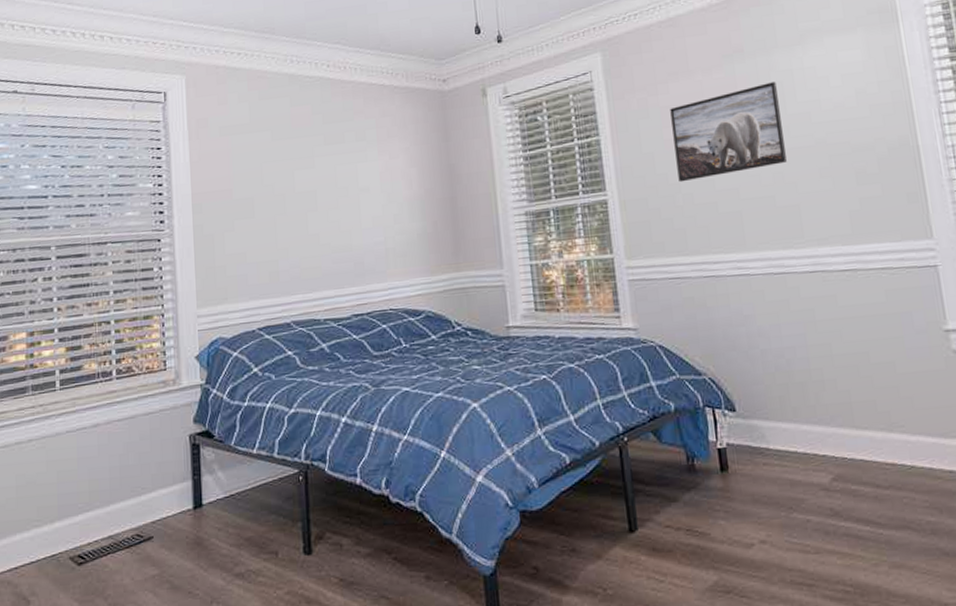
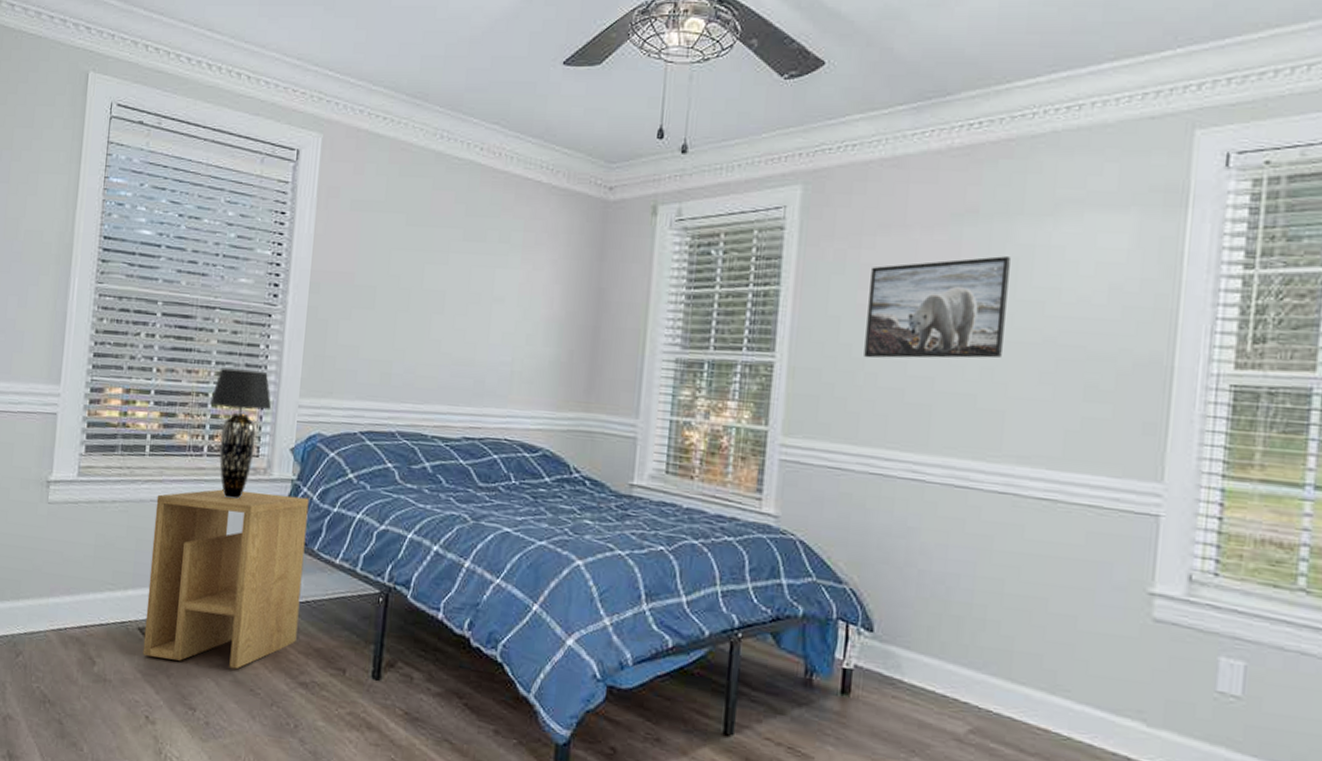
side table: none [72,398,226,583] -> present [142,489,309,670]
table lamp: none [113,291,173,415] -> present [210,367,272,499]

